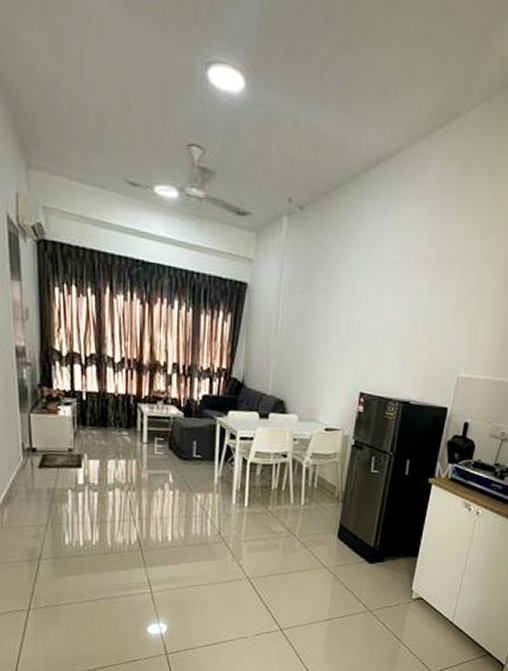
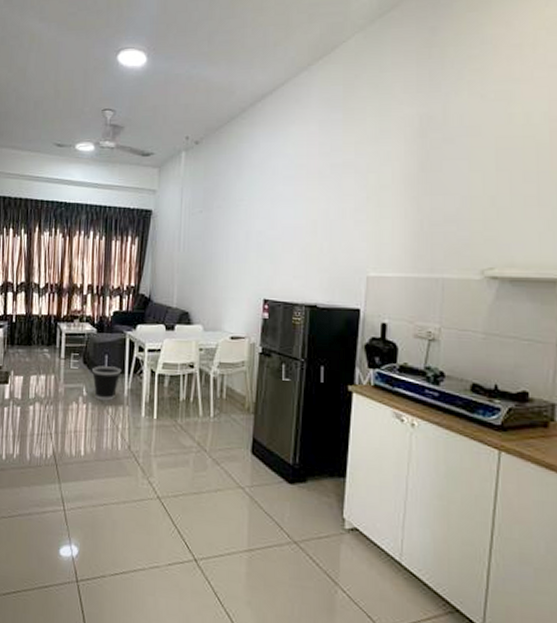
wastebasket: none [179,452,211,488] -> present [92,366,122,401]

